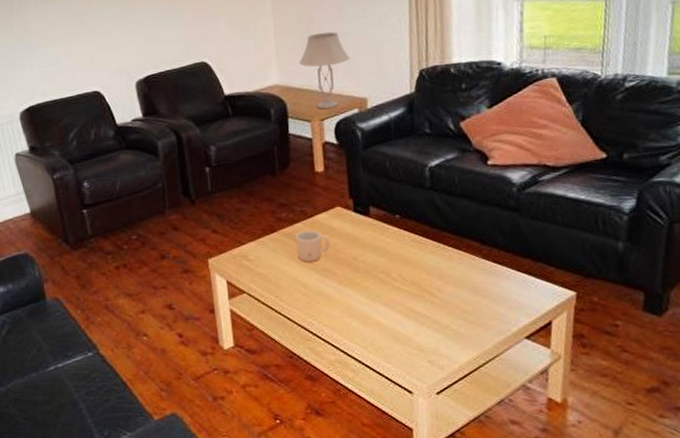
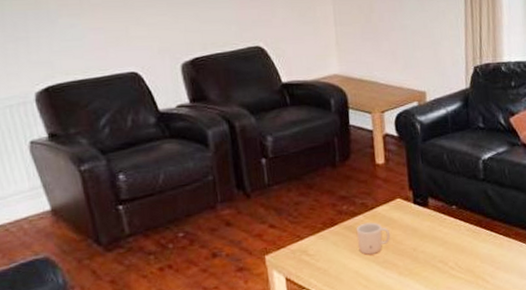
table lamp: present [298,31,350,110] -> none [359,23,410,102]

